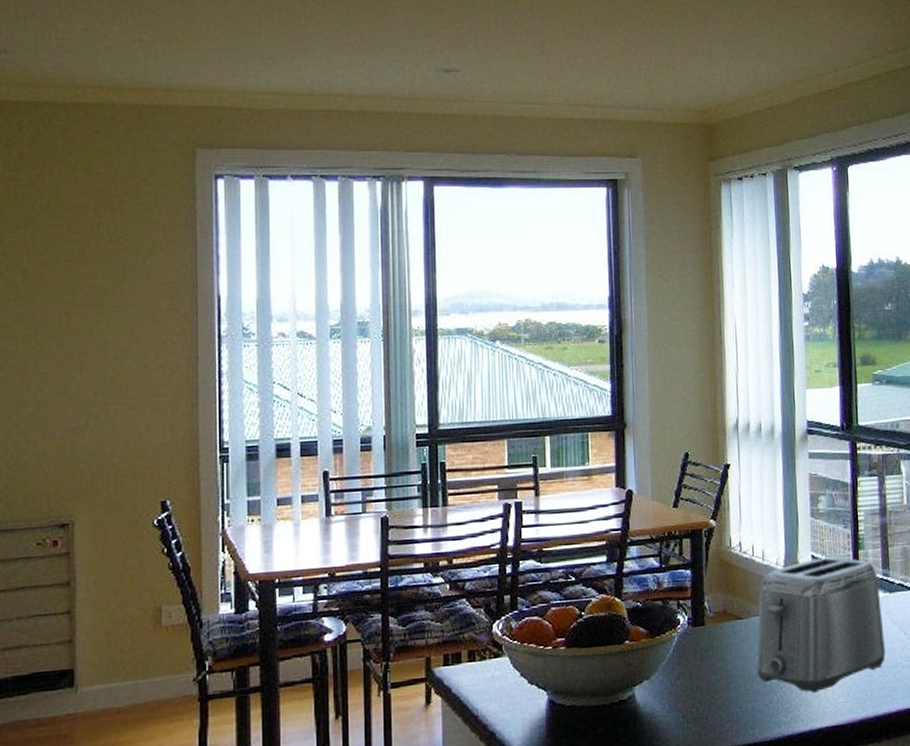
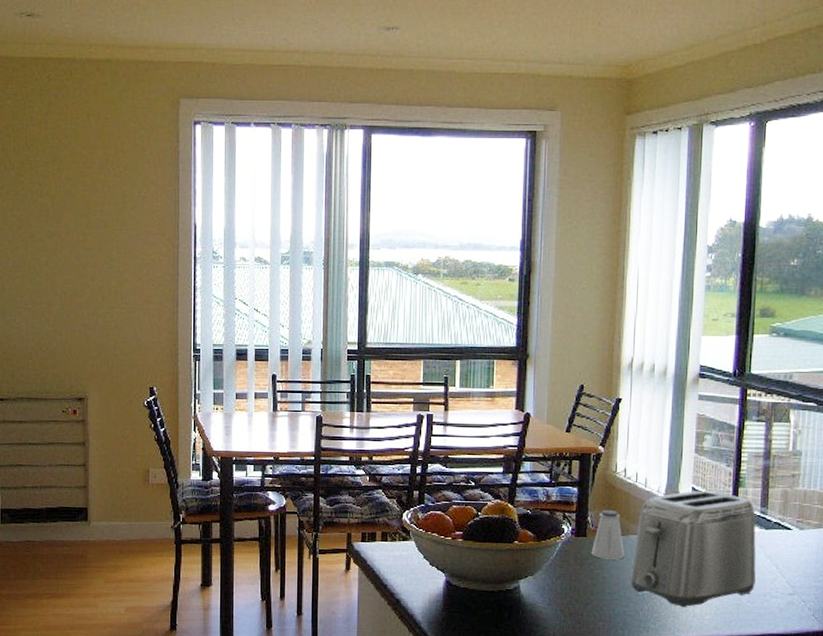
saltshaker: none [711,590,748,649] -> present [591,509,625,560]

